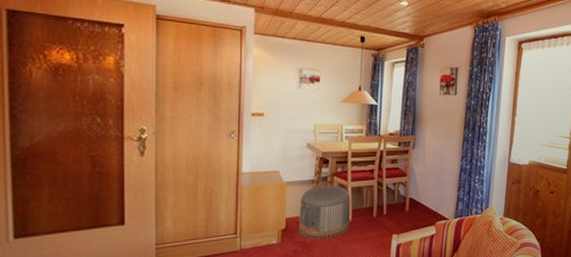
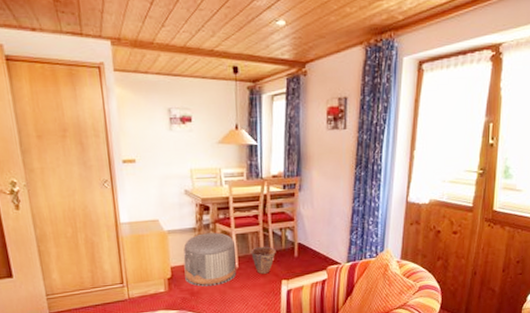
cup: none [365,200,389,229] -> present [251,246,276,275]

